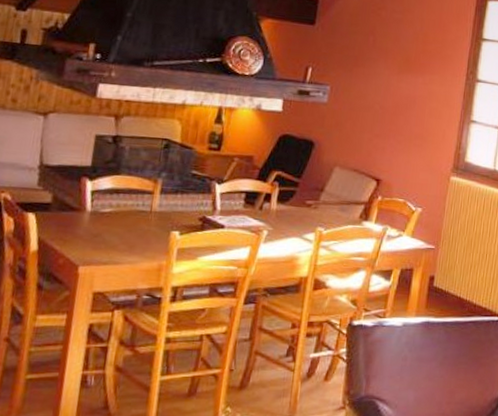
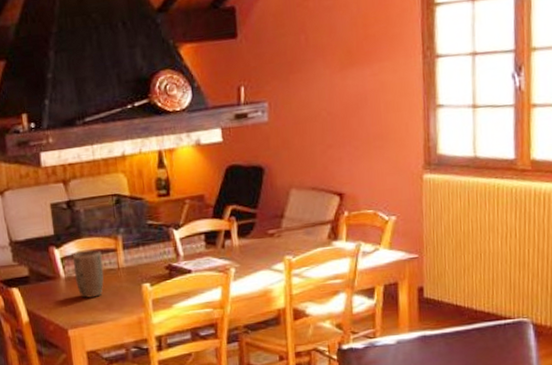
plant pot: none [101,188,137,237] -> present [72,250,104,298]

